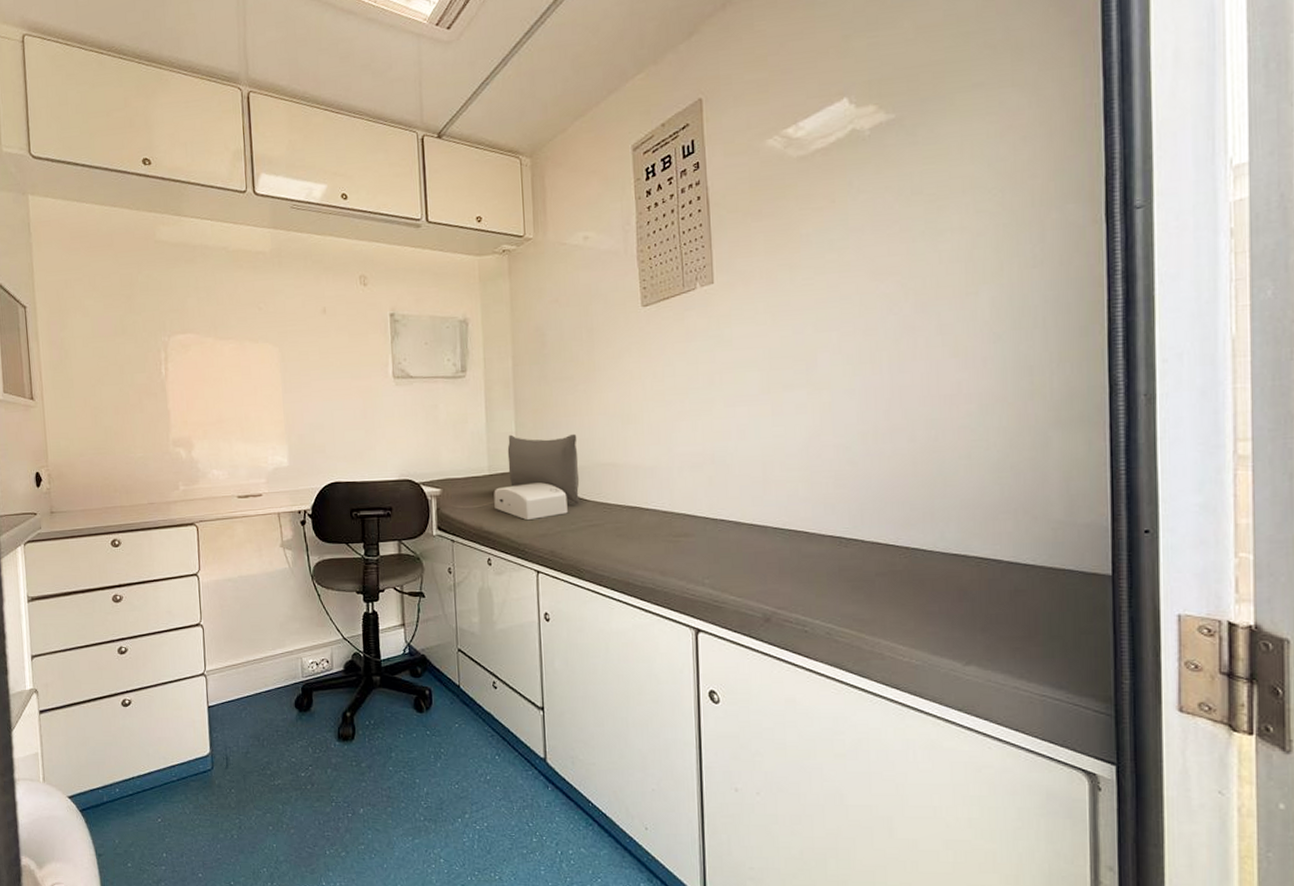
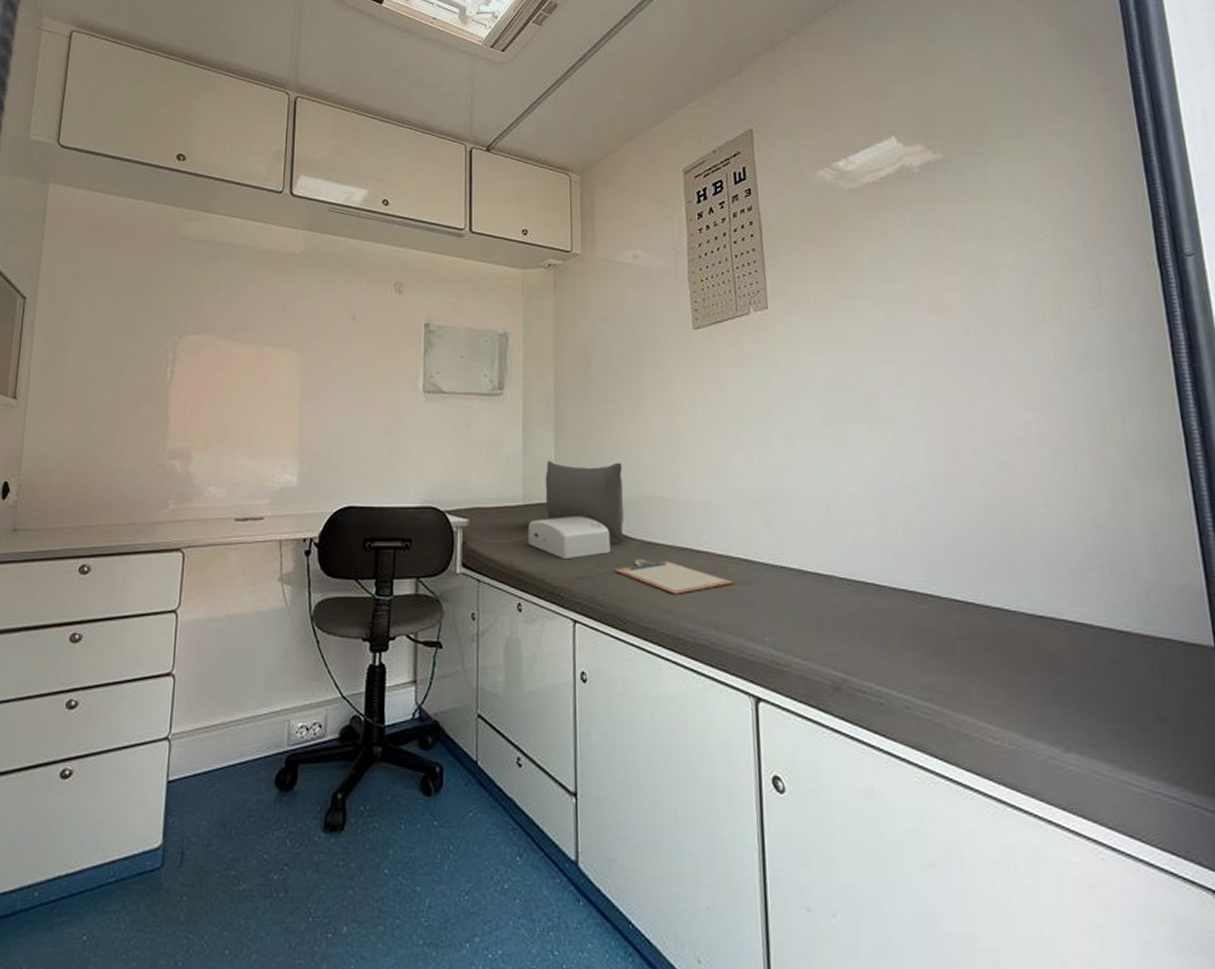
clipboard: none [571,517,677,547] -> present [614,558,733,594]

